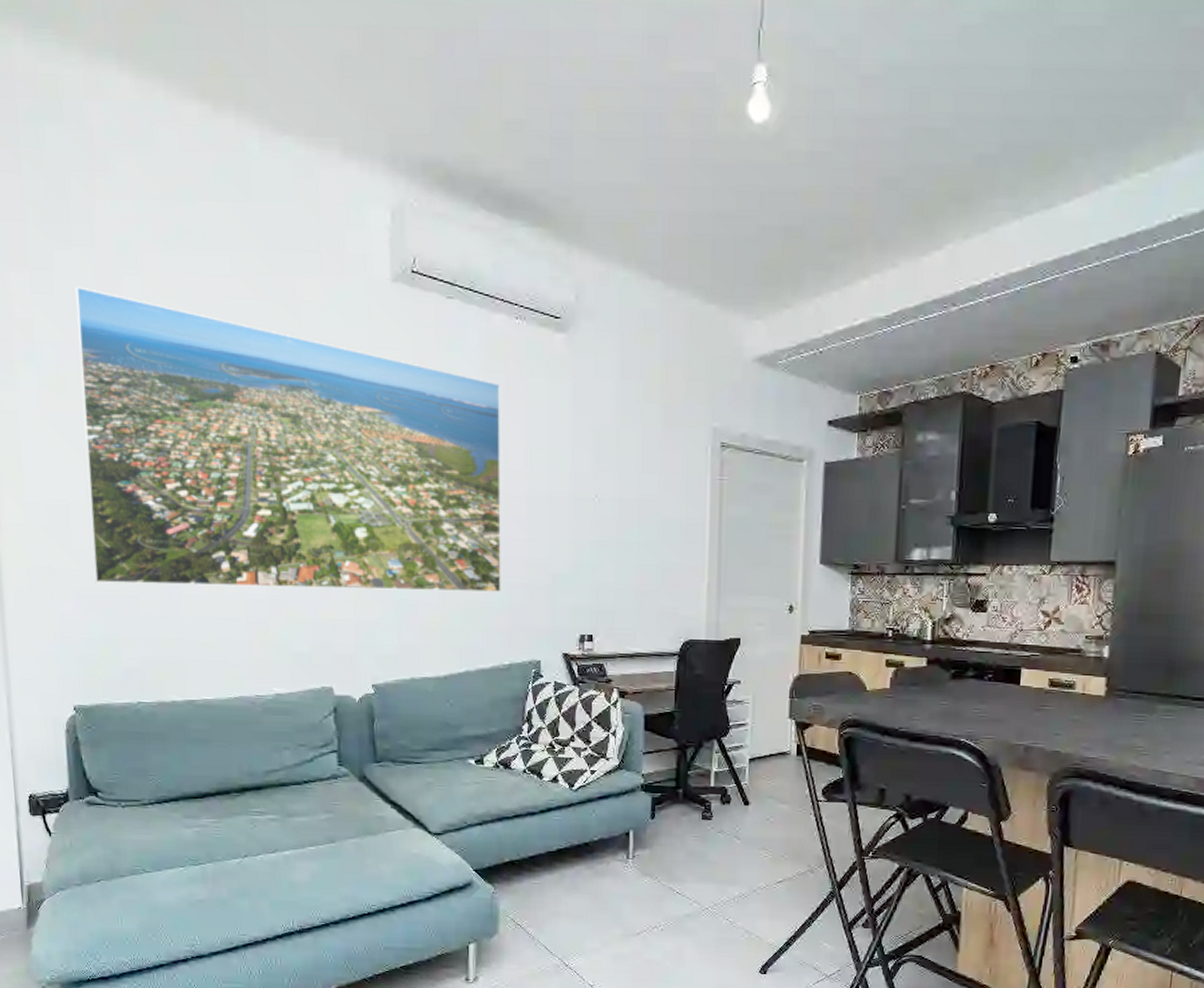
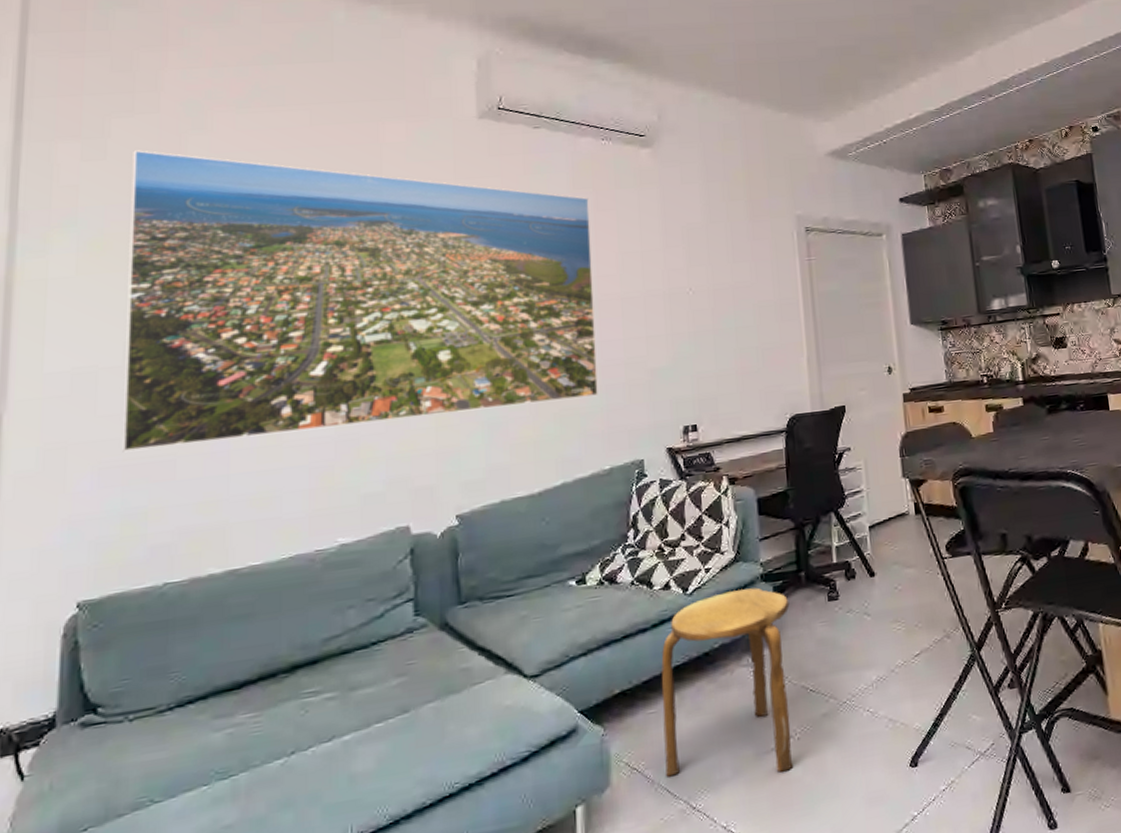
stool: none [545,794,666,954] -> present [661,587,794,777]

